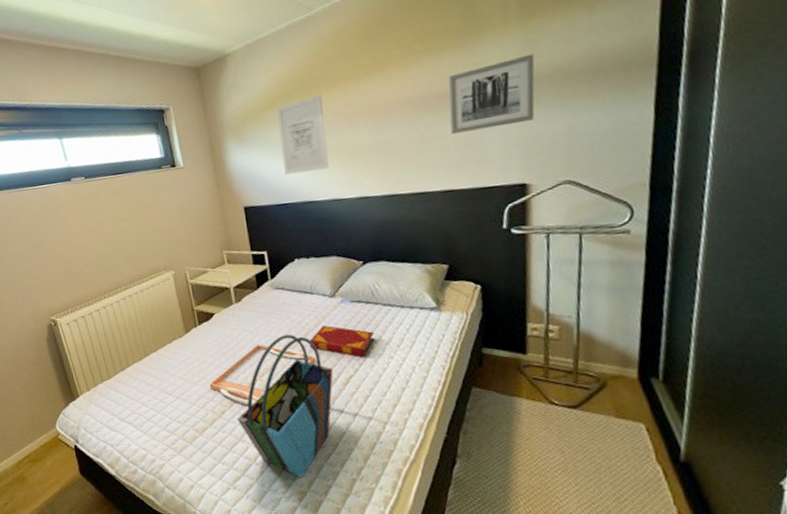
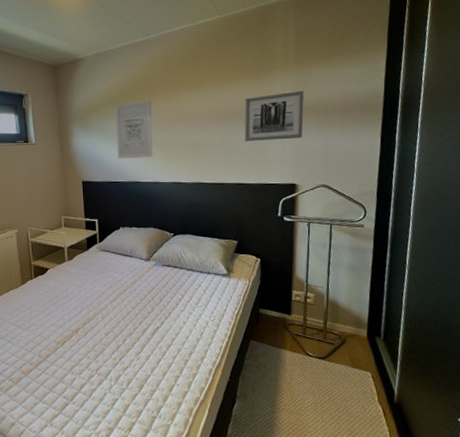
serving tray: present [209,343,316,405] -> none [38,296,131,350]
tote bag: present [236,334,334,478] -> none [59,290,144,416]
hardback book: present [309,325,375,357] -> none [126,284,179,312]

